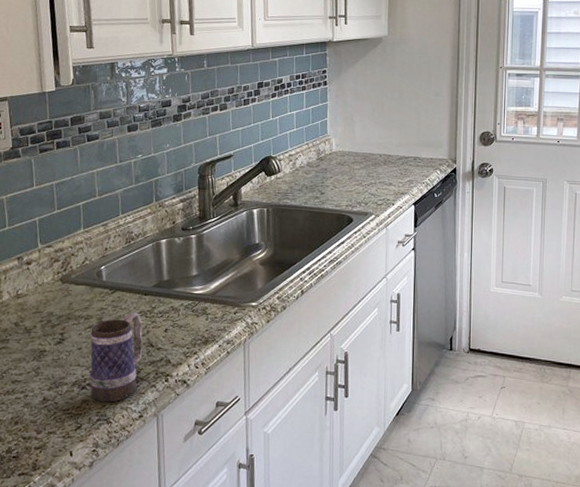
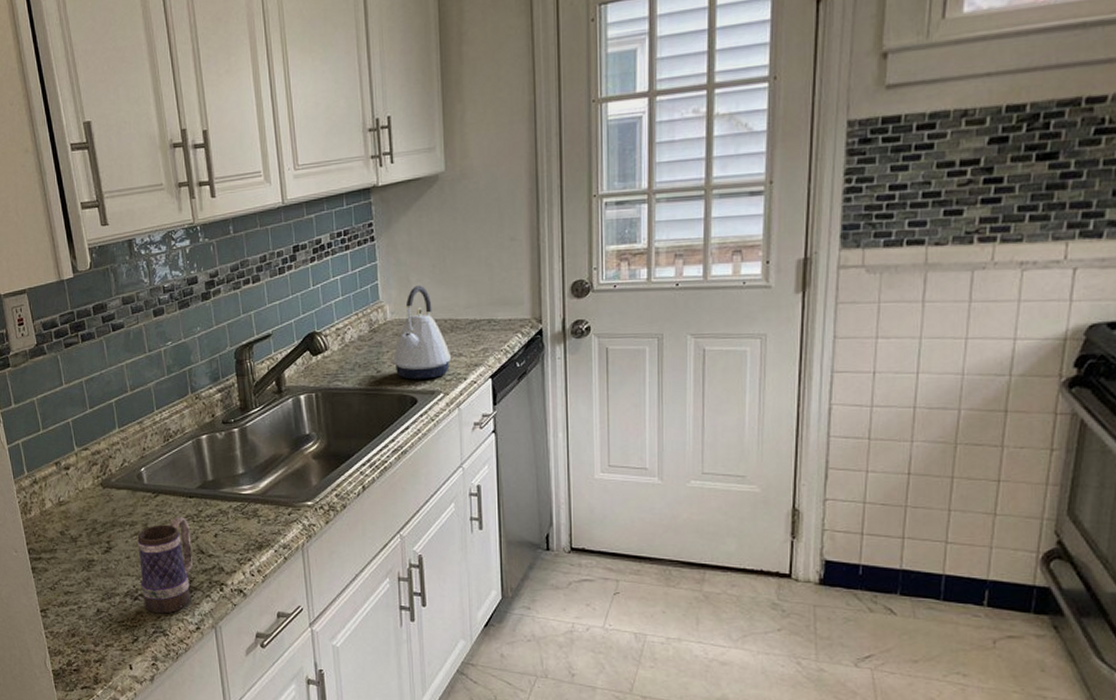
kettle: none [335,125,383,203] -> present [393,285,451,380]

